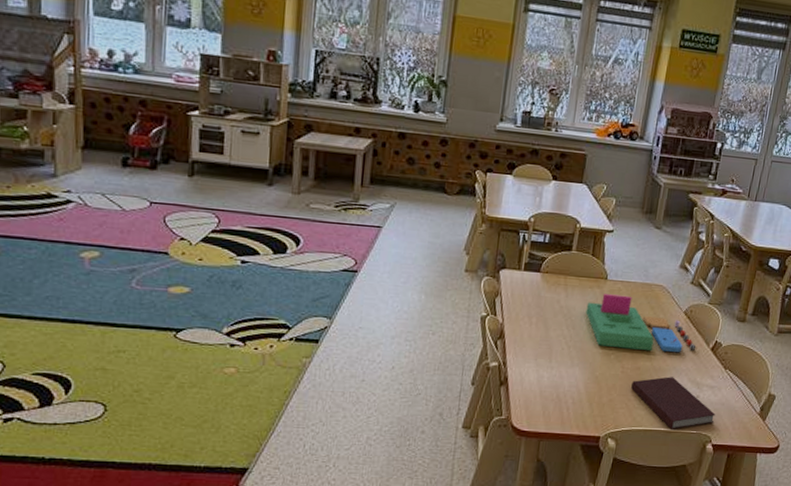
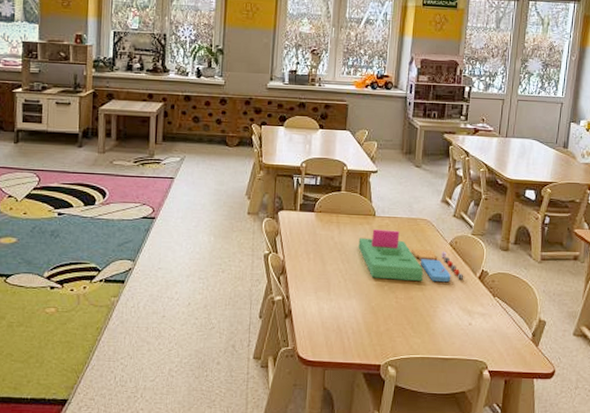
notebook: present [631,377,716,429] -> none [406,305,489,356]

